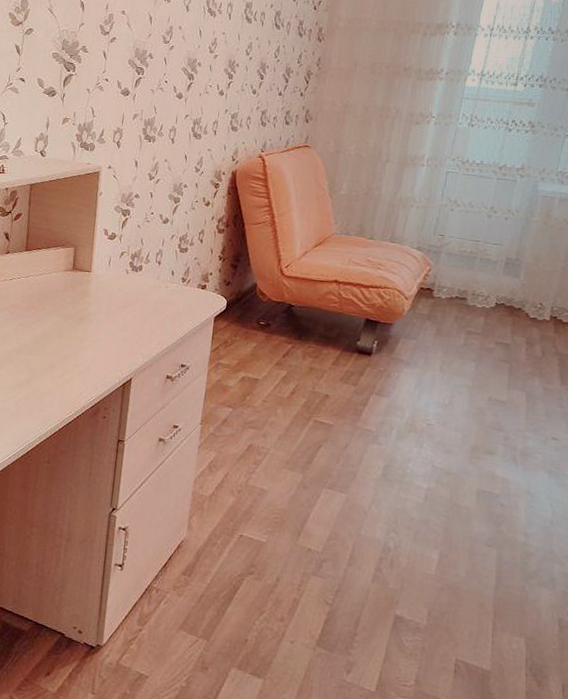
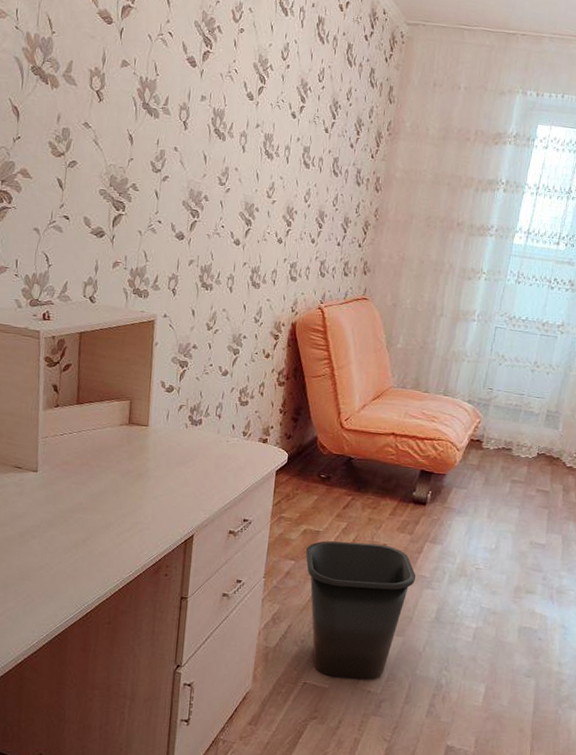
waste bin: none [243,389,361,536] -> present [306,541,416,679]

